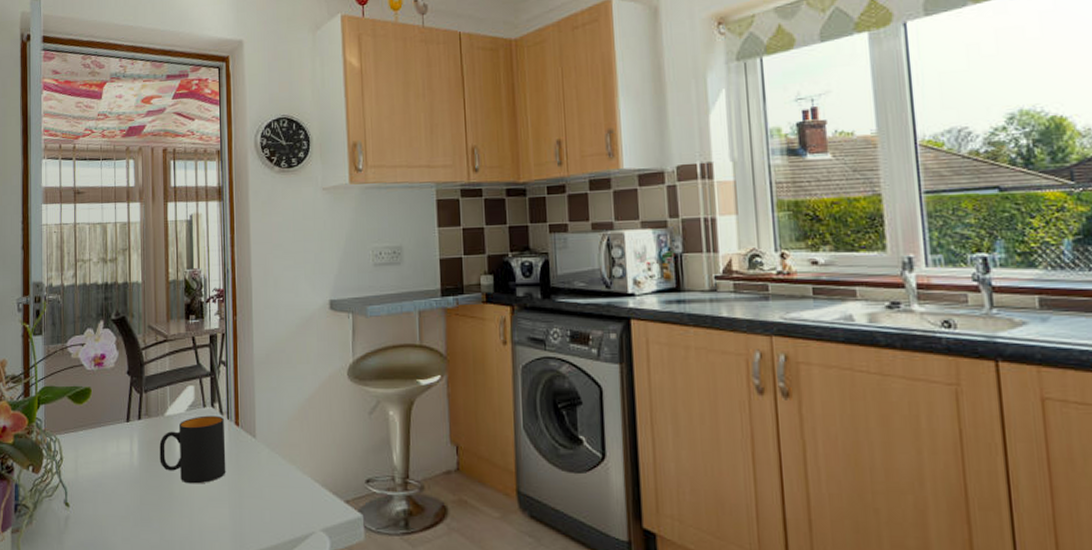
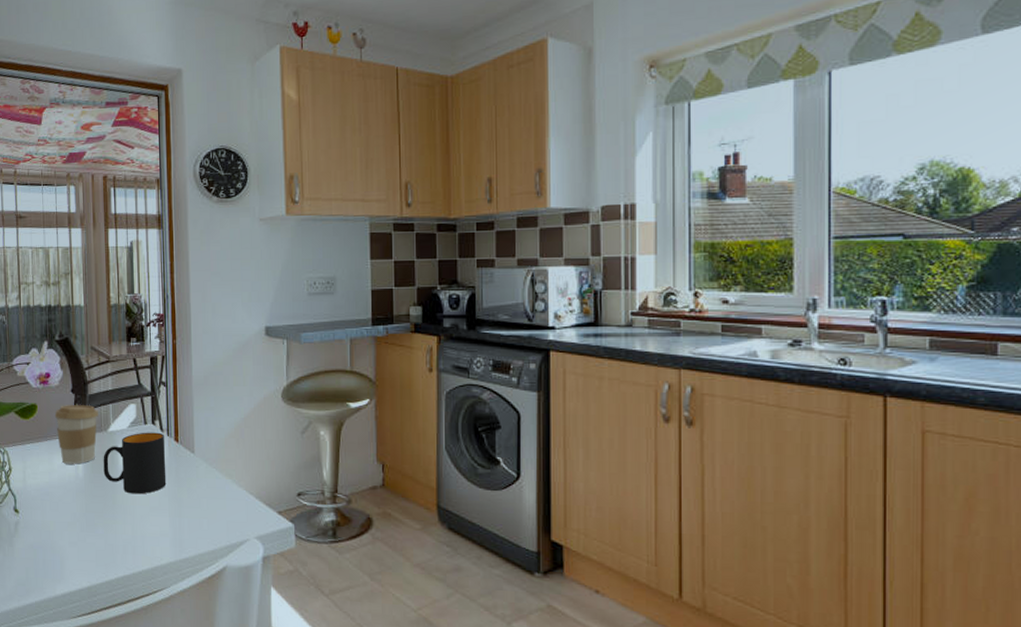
coffee cup: none [109,388,155,452] -> present [54,405,98,464]

